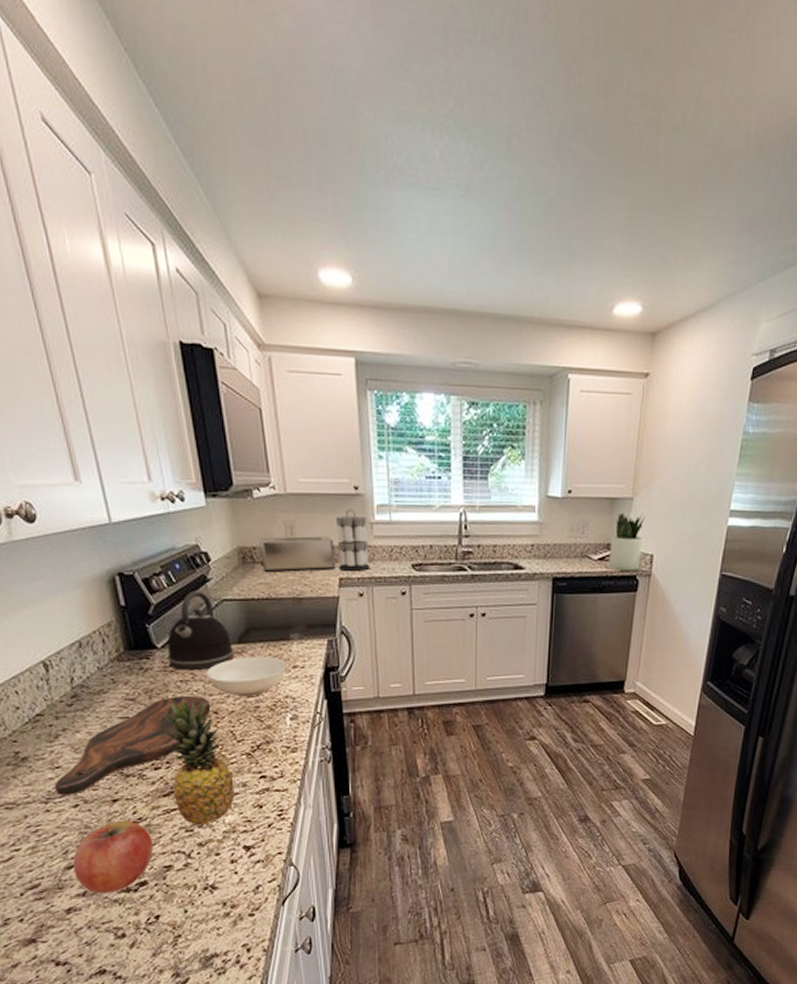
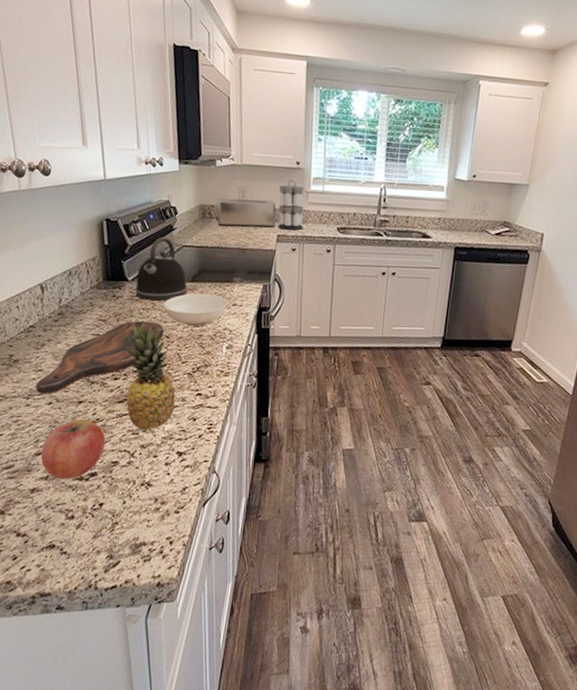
planter: present [606,512,644,572] -> none [502,196,538,247]

